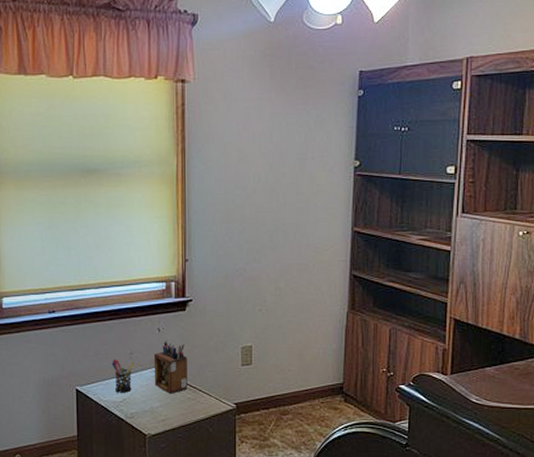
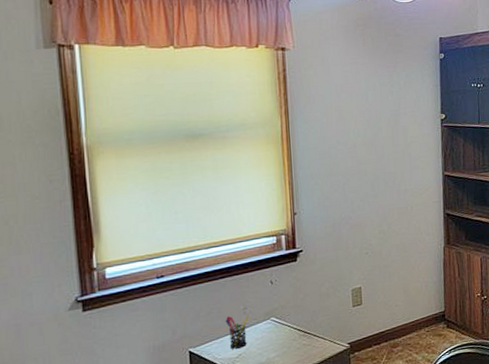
desk organizer: present [153,341,188,394] -> none [267,292,303,343]

